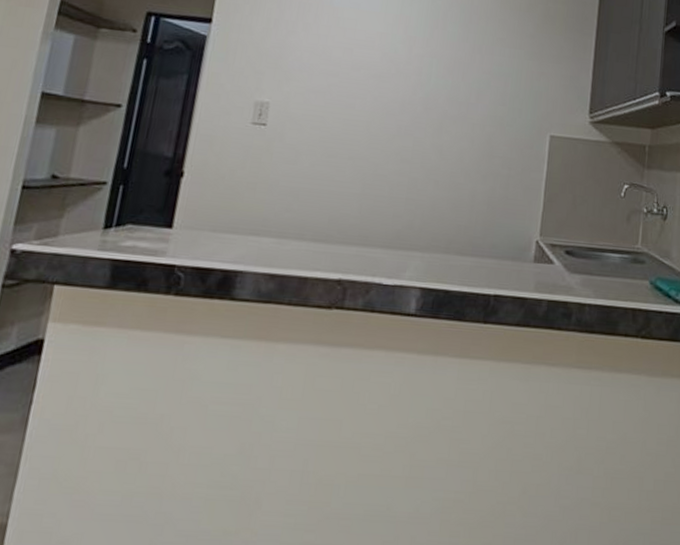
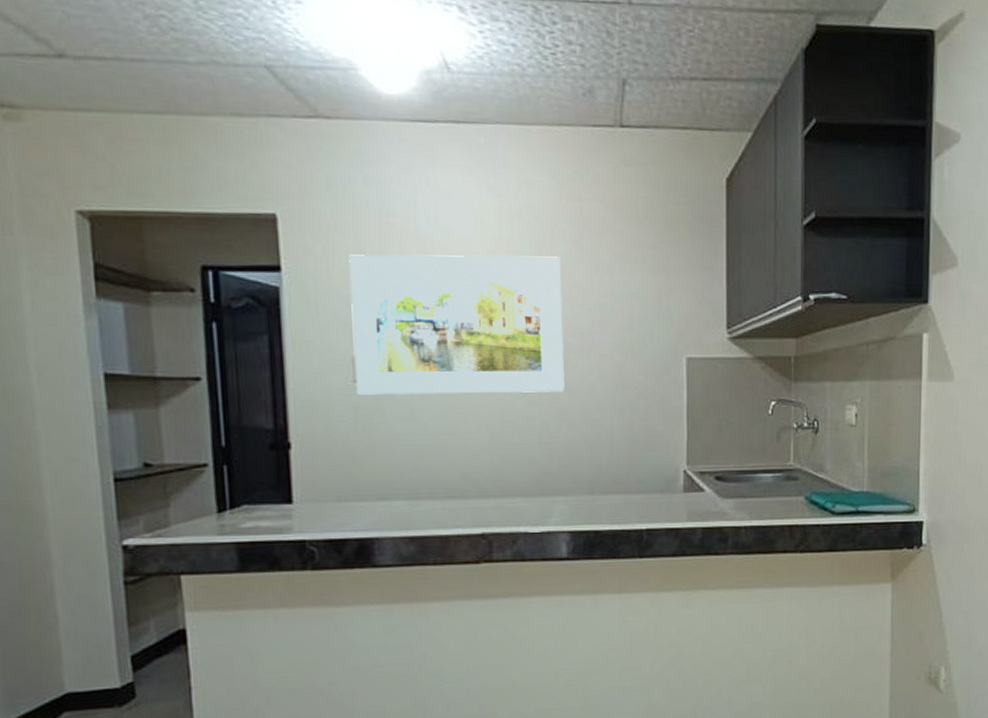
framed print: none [252,15,450,154] -> present [349,254,564,395]

